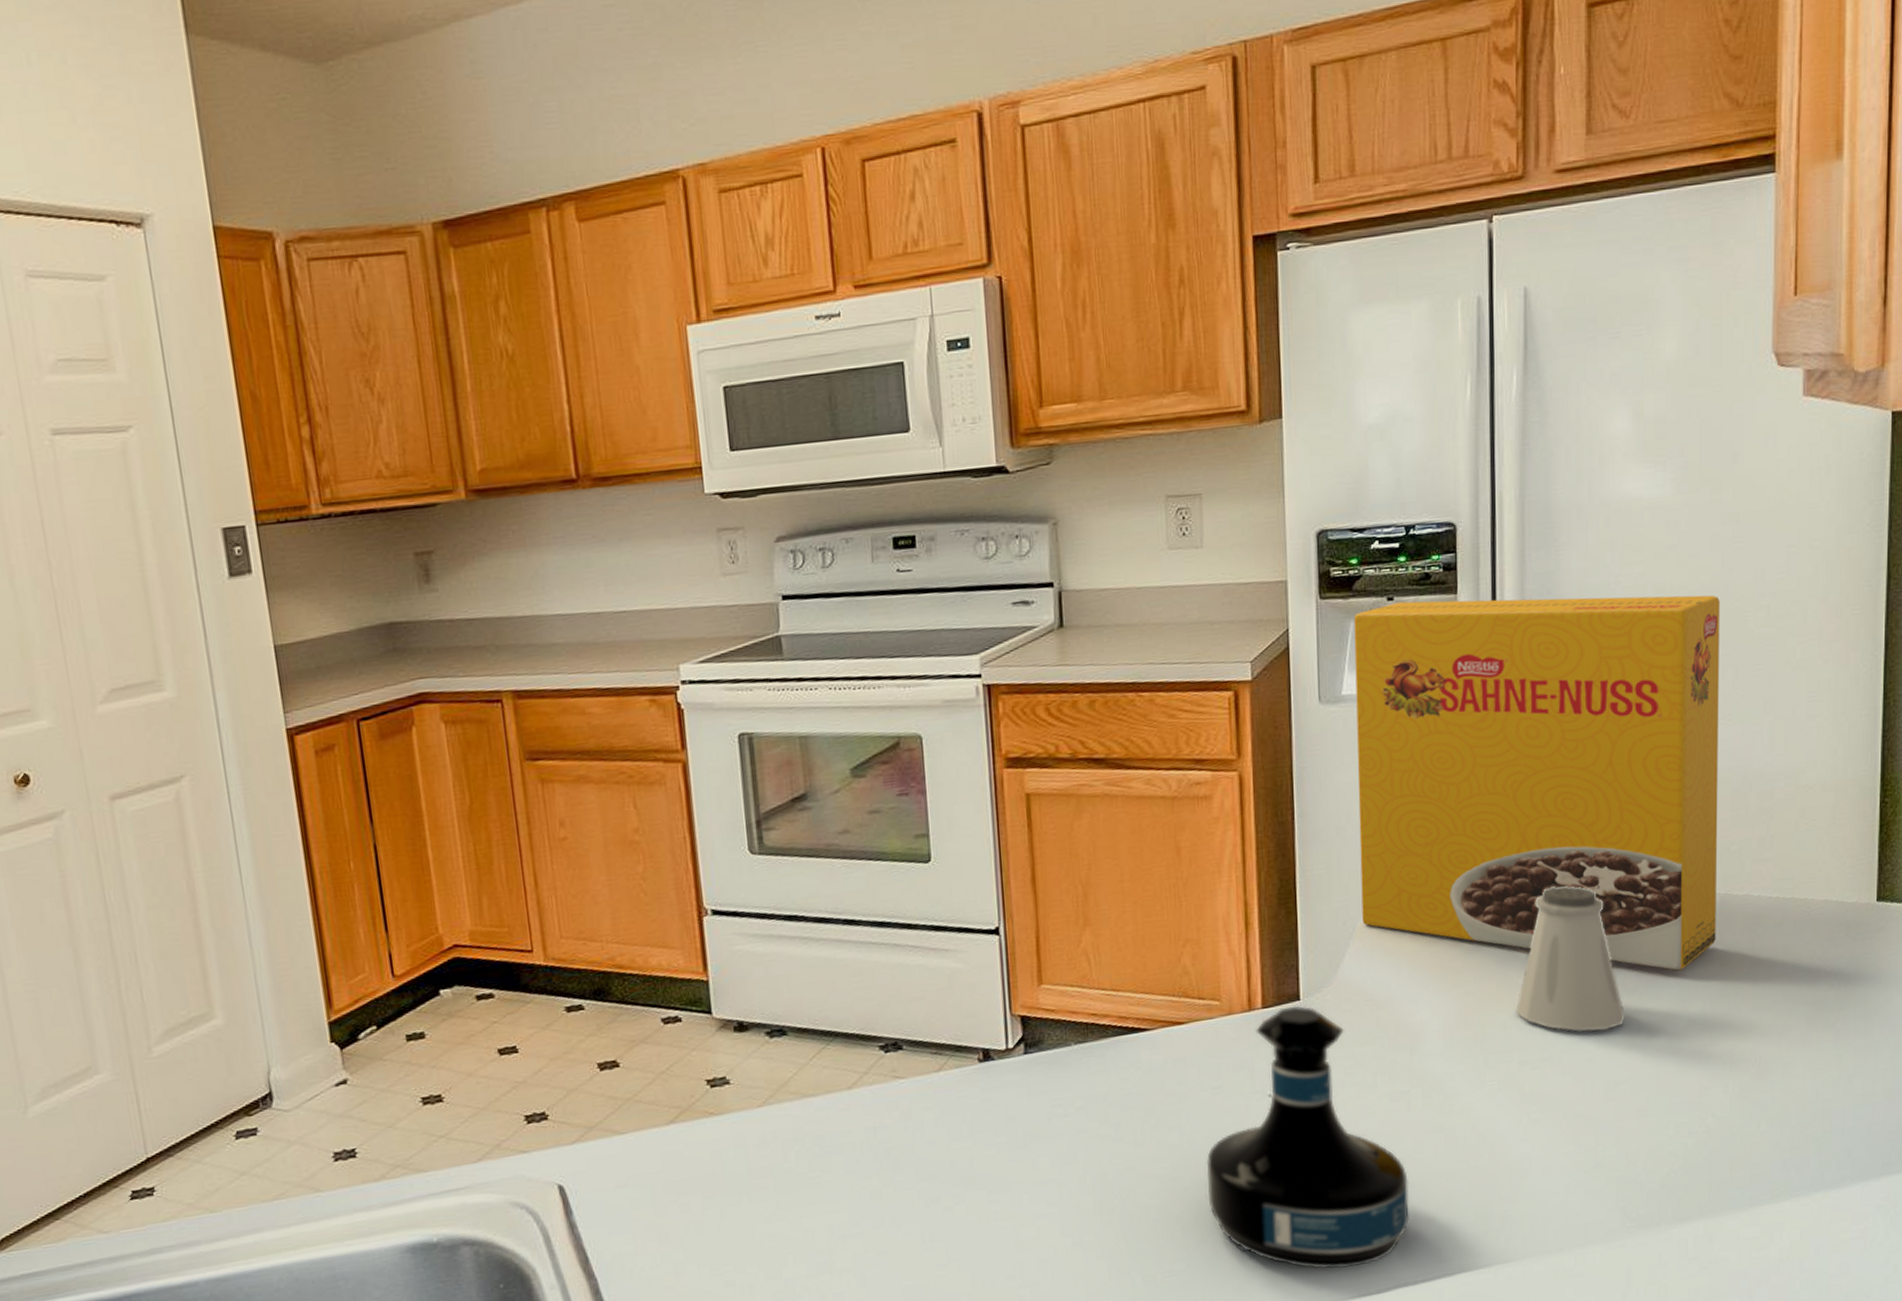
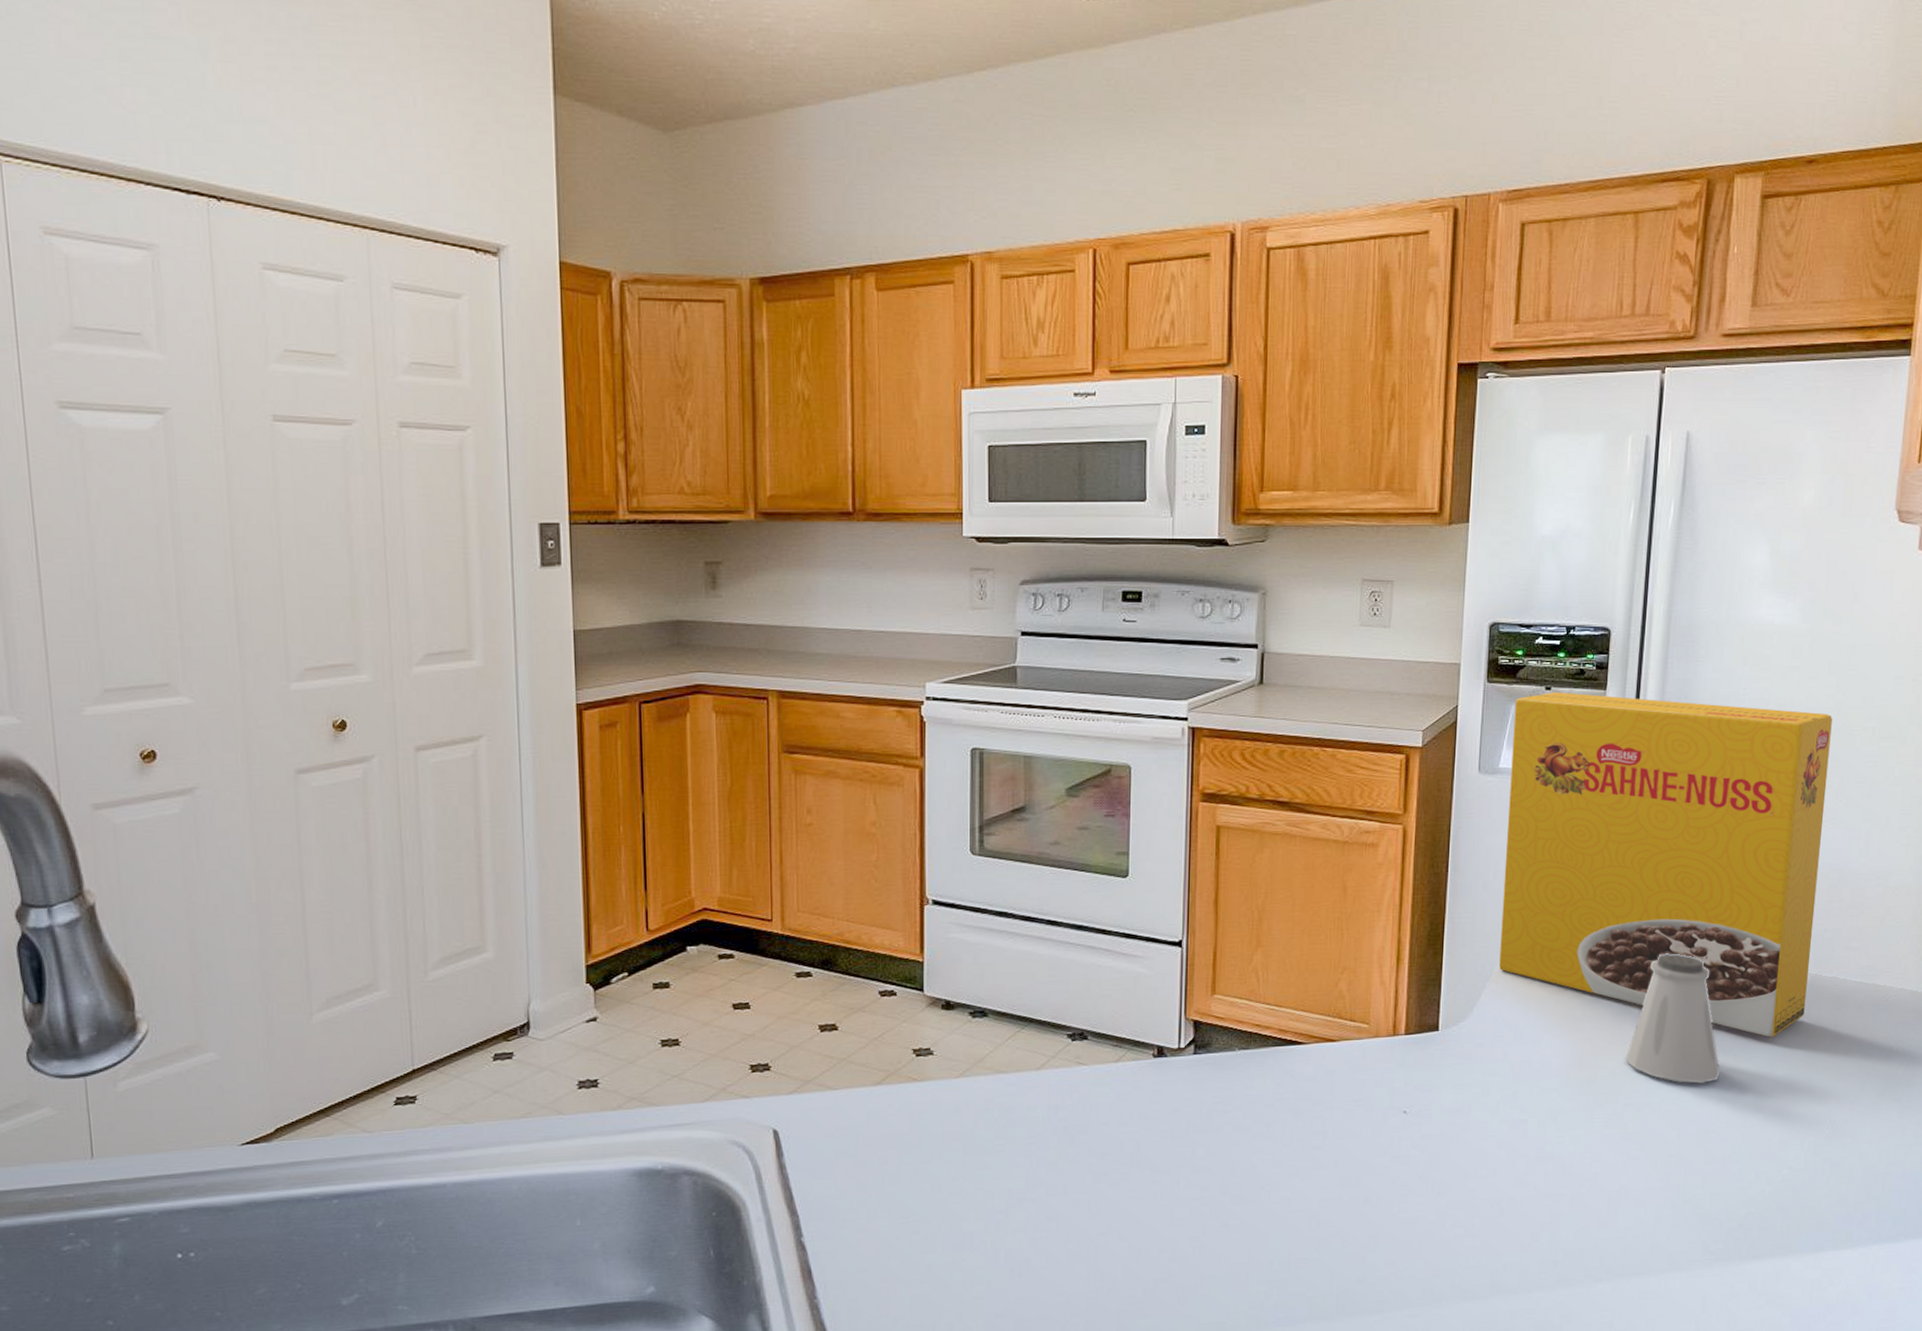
tequila bottle: present [1206,1005,1409,1270] -> none [1342,1035,1519,1272]

